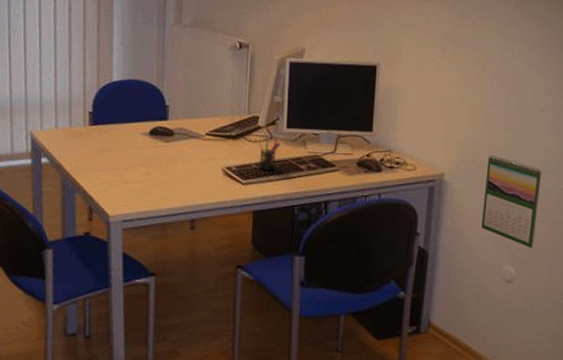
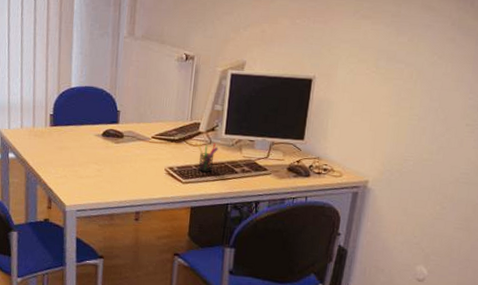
calendar: present [481,154,542,249] -> none [399,165,463,252]

